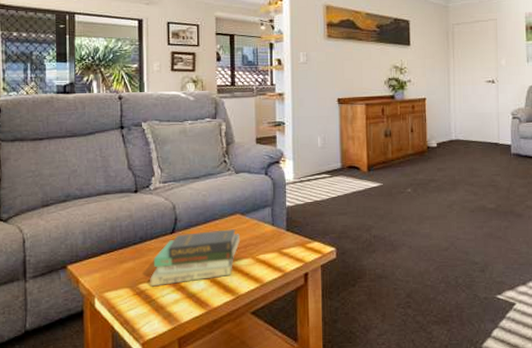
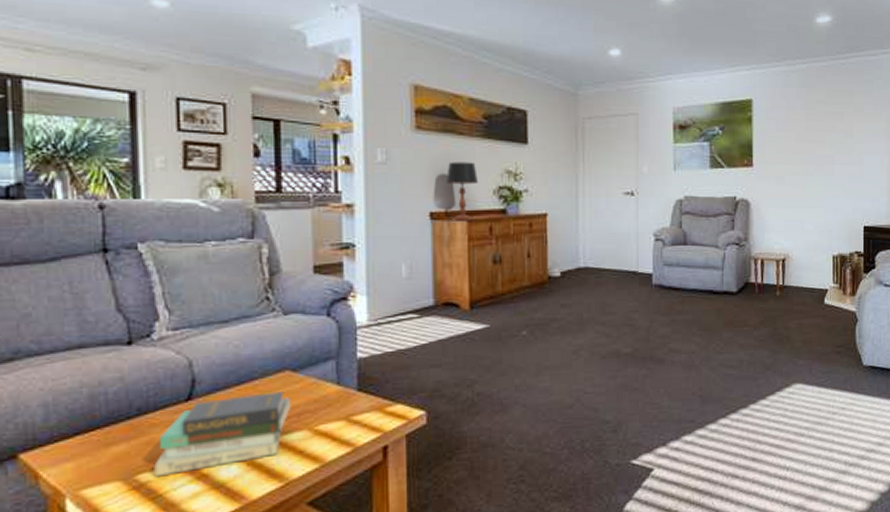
table lamp: none [349,60,373,105] -> present [445,161,478,221]

